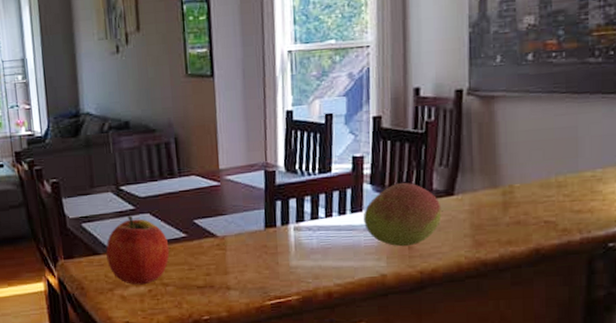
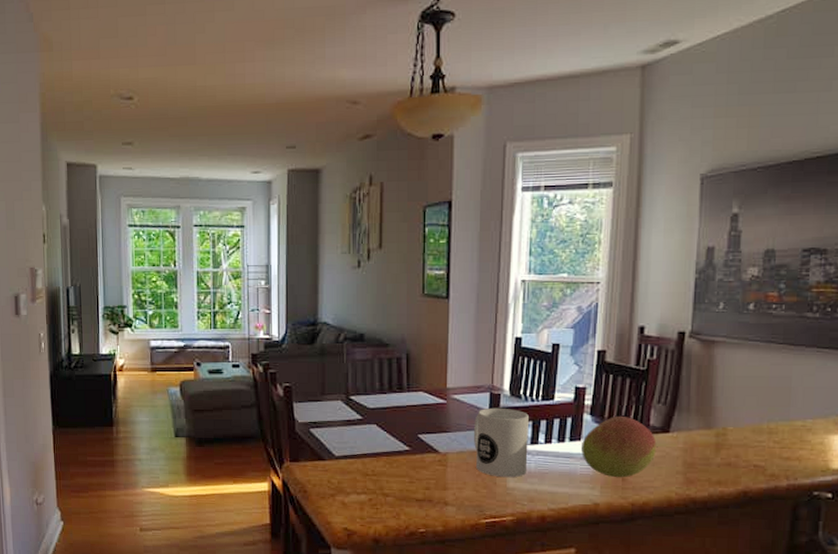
apple: present [106,216,170,285] -> none [331,425,392,493]
mug: none [250,185,309,257] -> present [473,407,529,478]

